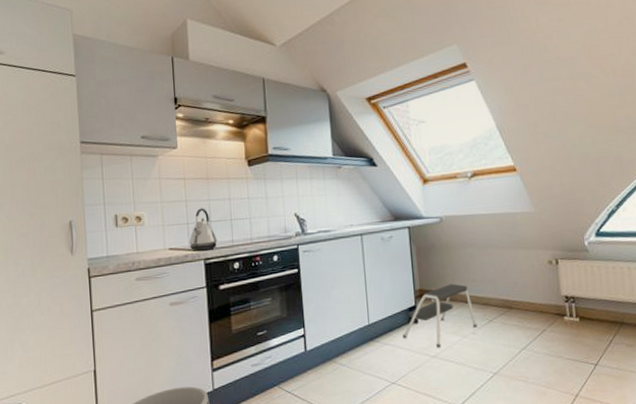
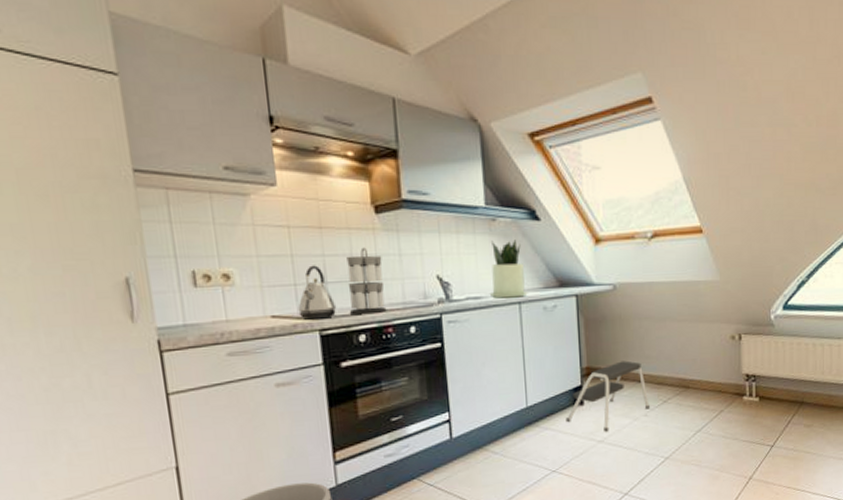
spice rack: none [226,193,256,247] -> present [346,247,387,316]
planter: none [336,183,368,231] -> present [489,240,528,299]

